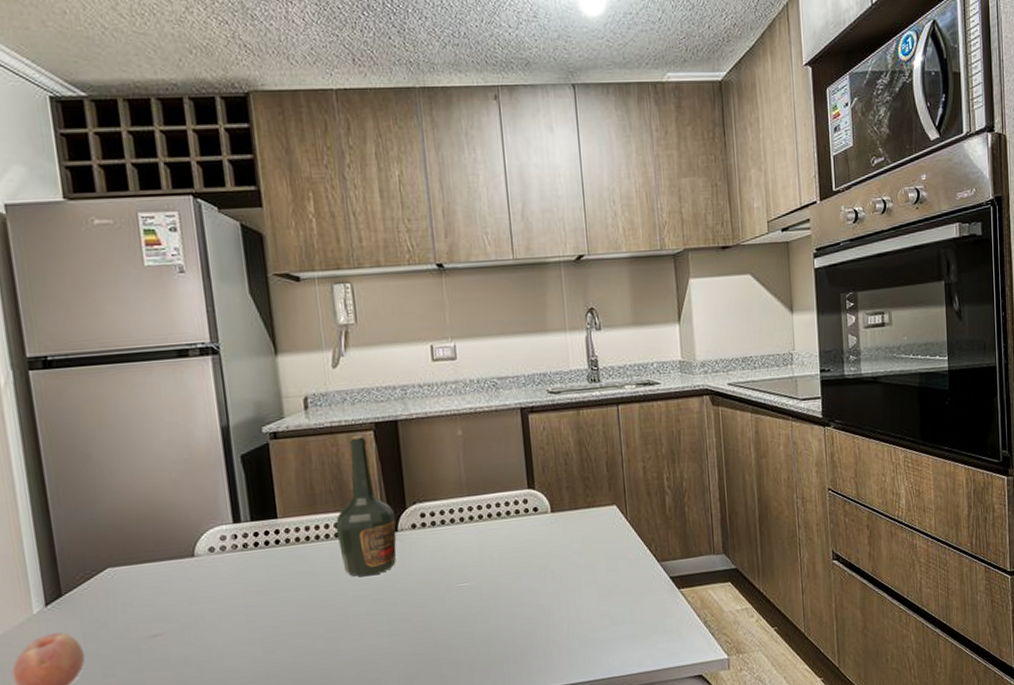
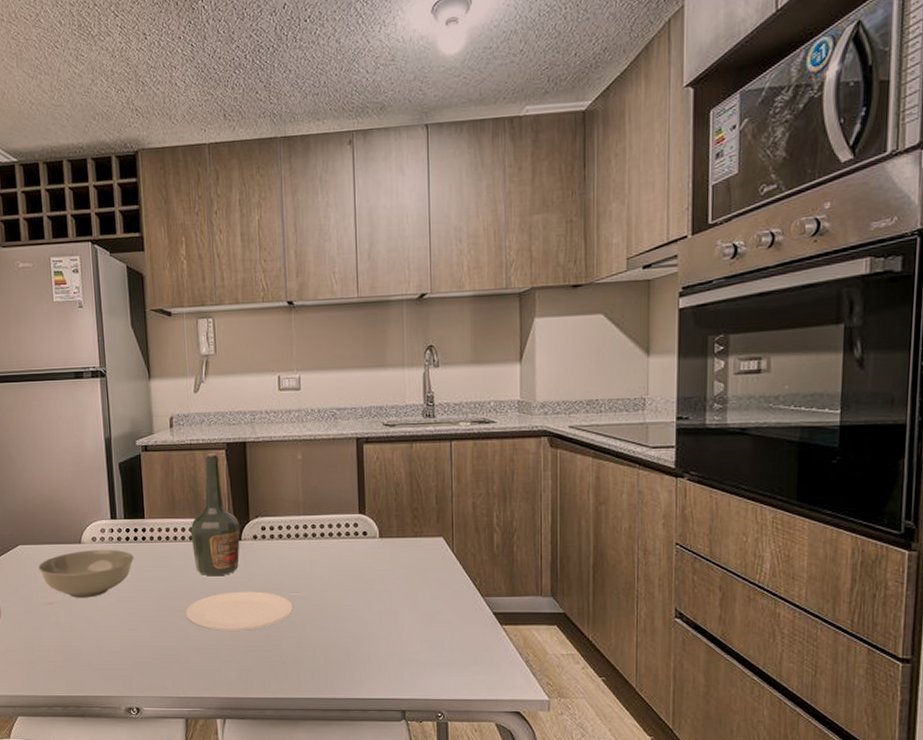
bowl: none [136,559,266,624] -> present [38,549,134,598]
plate: none [335,586,462,638] -> present [186,591,293,630]

